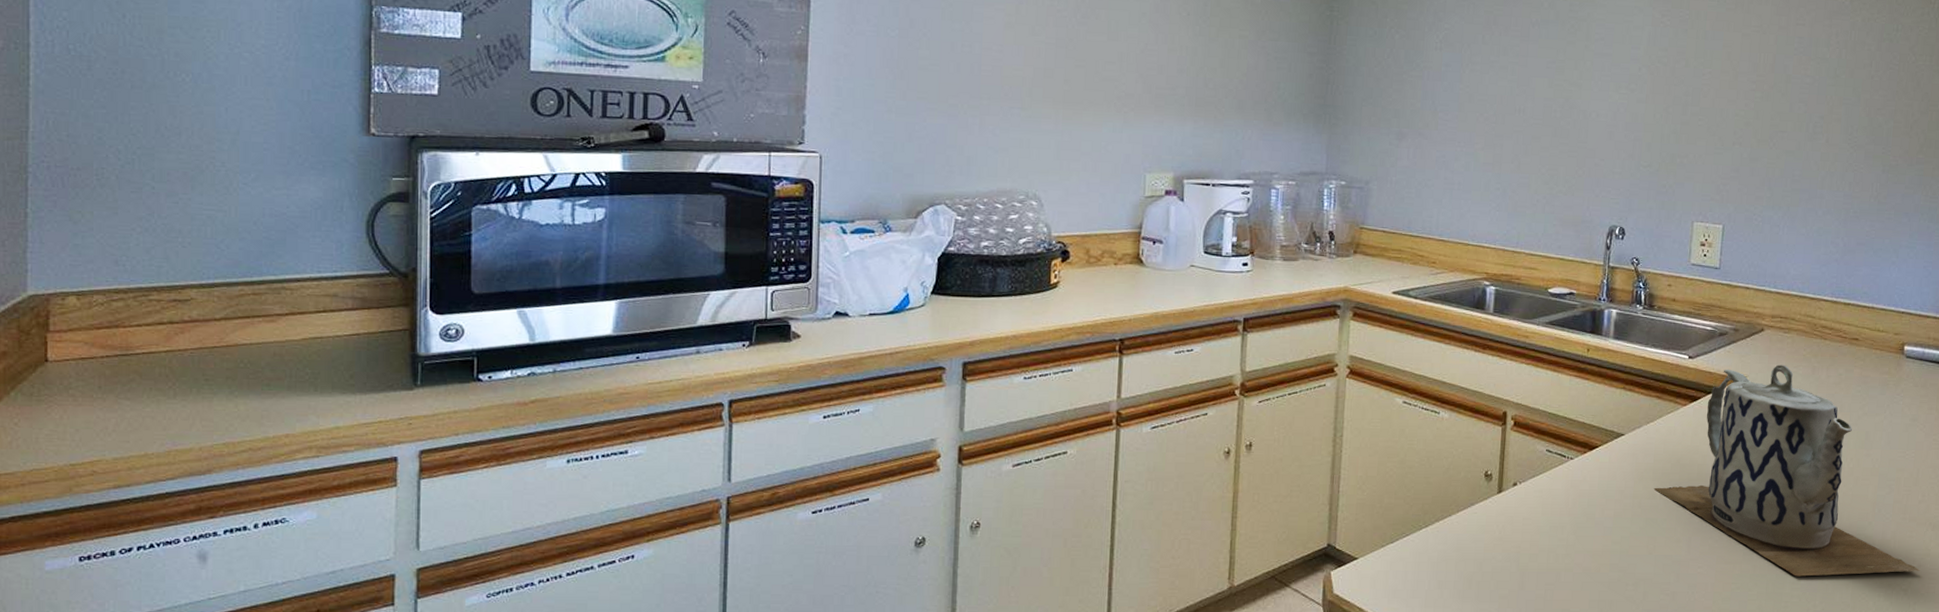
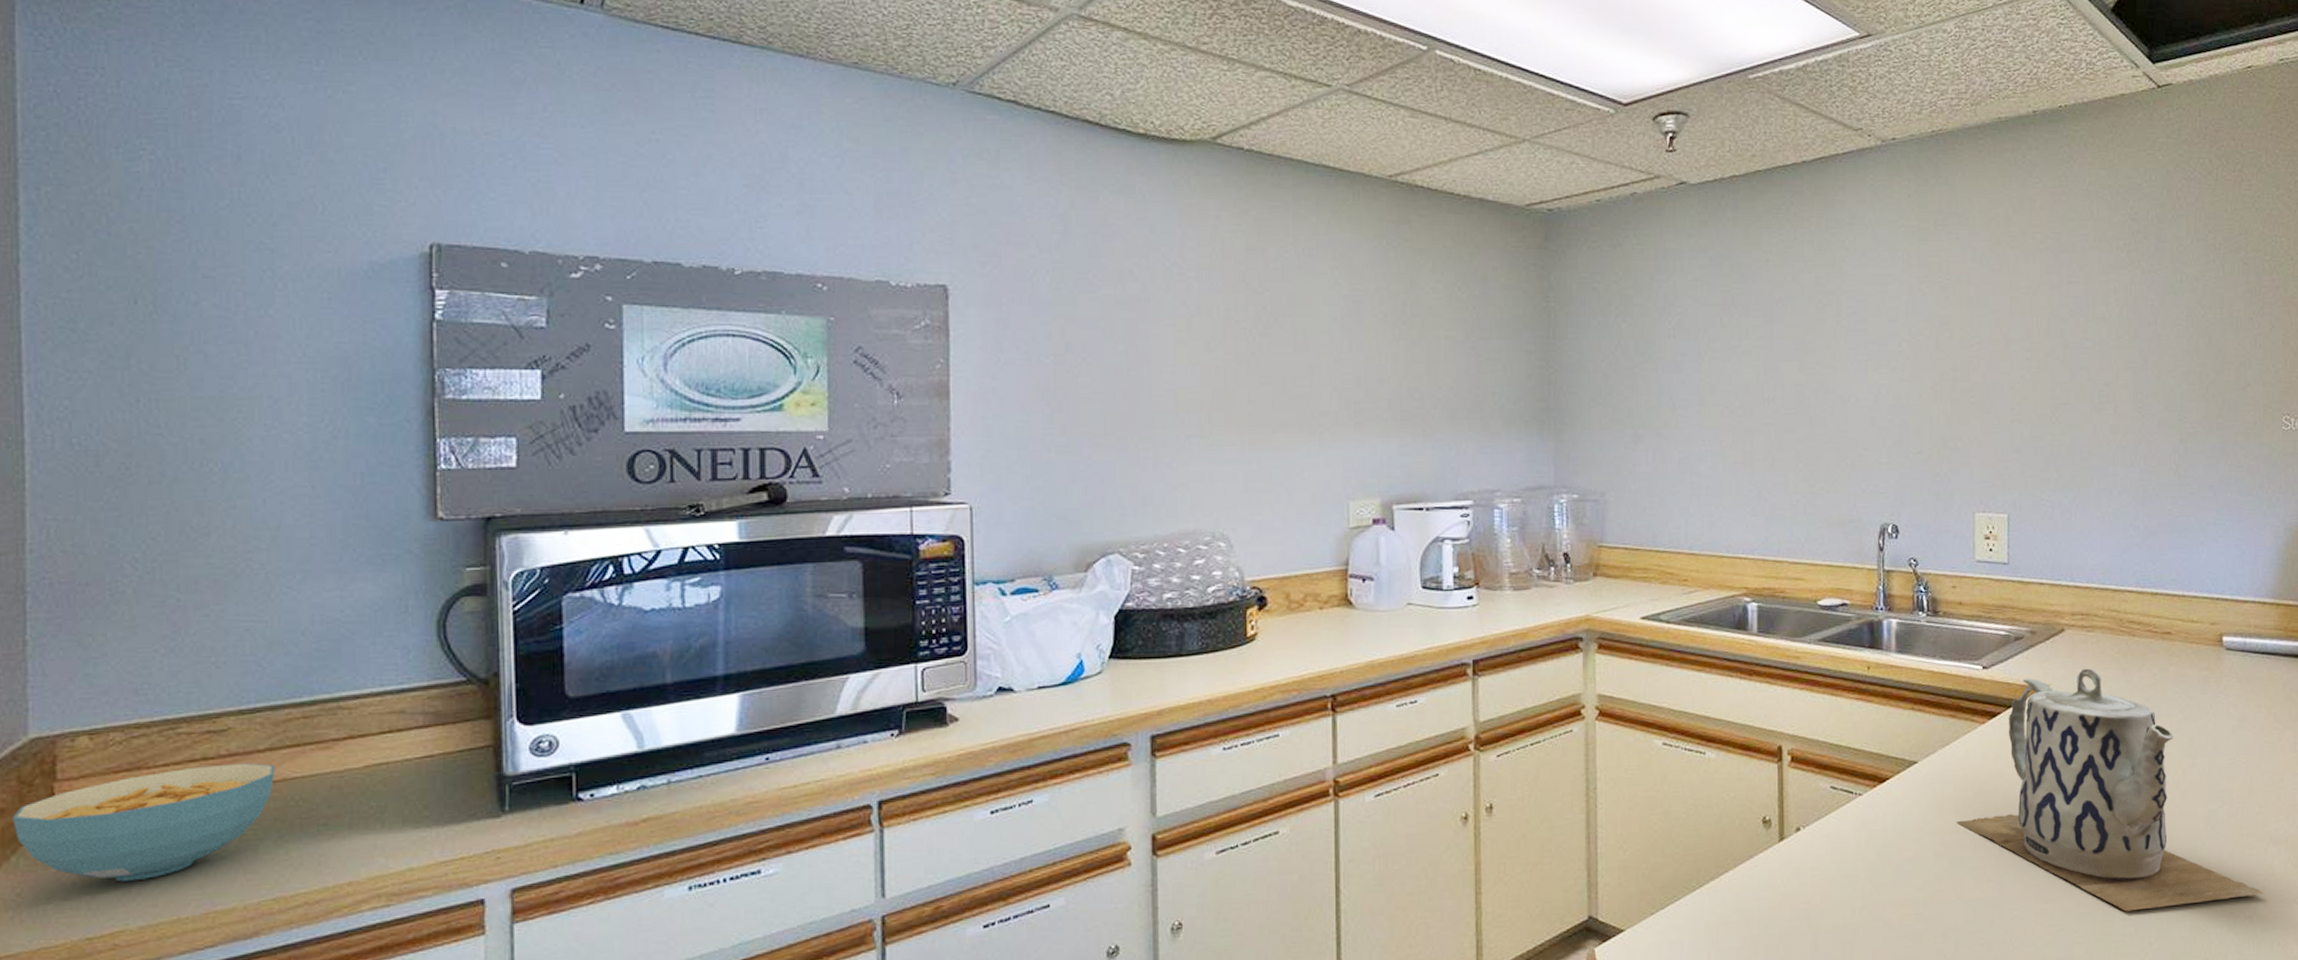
cereal bowl: none [12,328,229,420] -> present [12,762,276,882]

